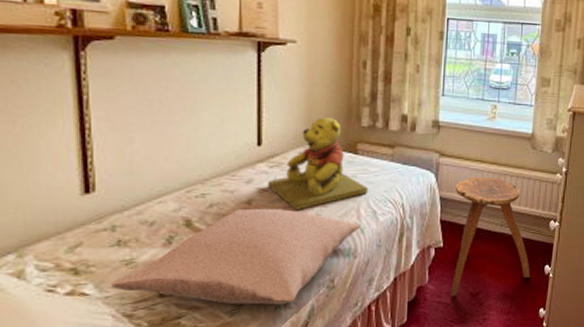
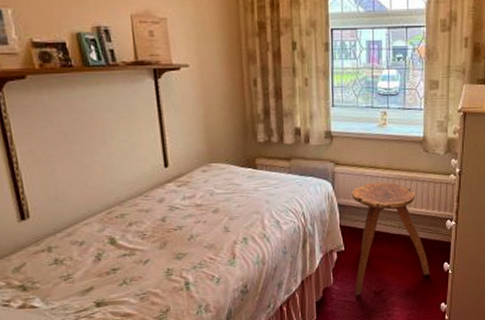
pillow: present [111,208,362,305] -> none [54,223,267,311]
teddy bear: present [267,118,369,210] -> none [177,136,270,224]

